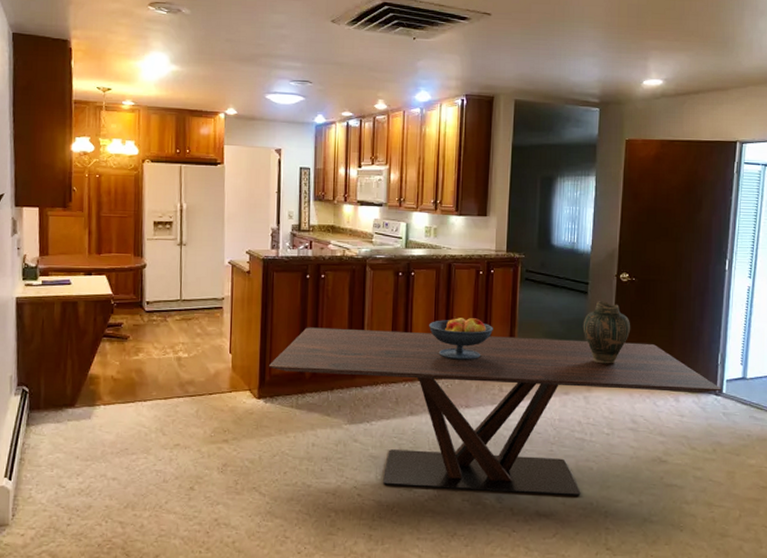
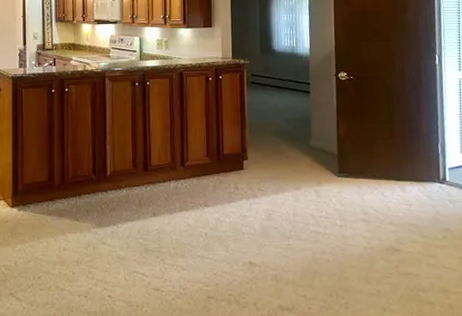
dining table: present [268,327,722,496] -> none [20,137,445,289]
fruit bowl: present [429,316,493,360] -> none [166,121,225,162]
vase: present [582,301,631,364] -> none [308,99,353,159]

